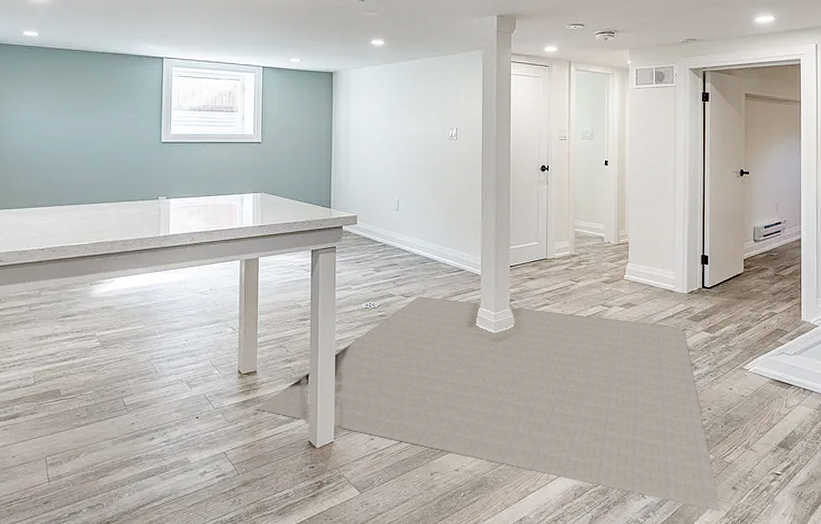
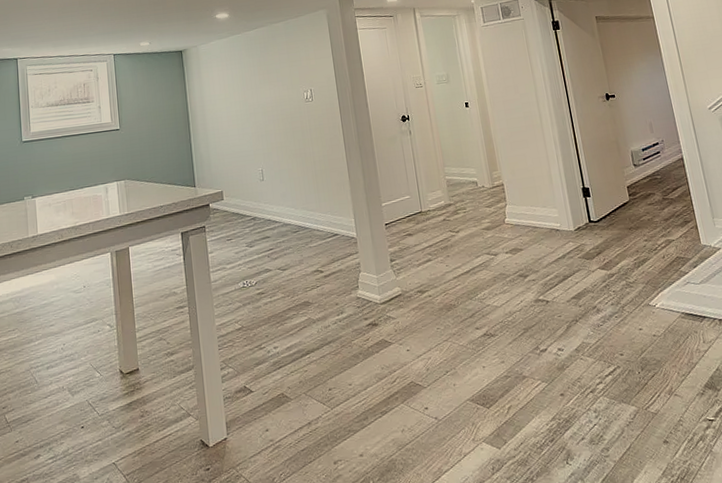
area rug: present [256,296,721,512] -> none [142,267,656,472]

